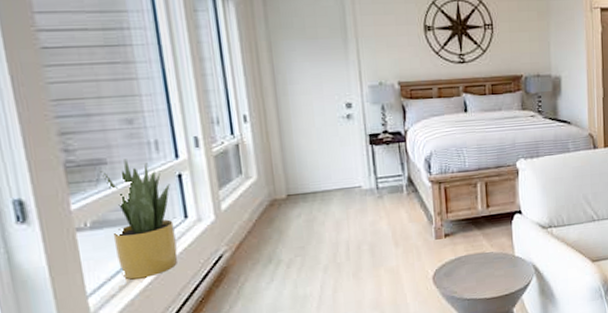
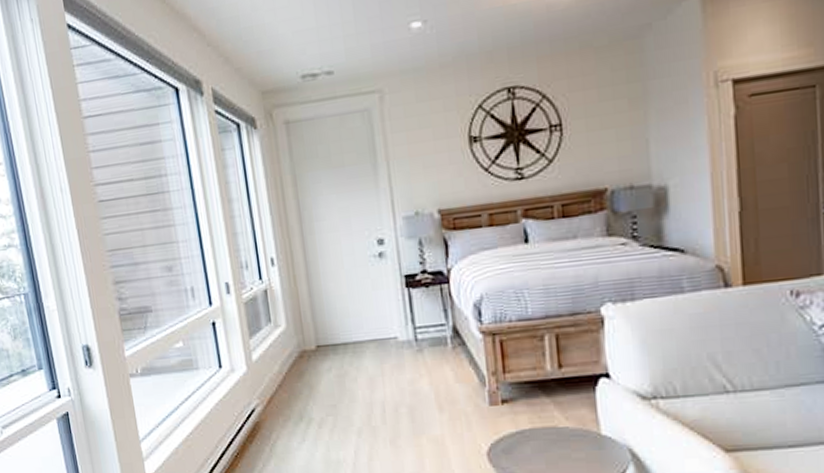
planter: present [100,159,178,280] -> none [147,306,215,428]

